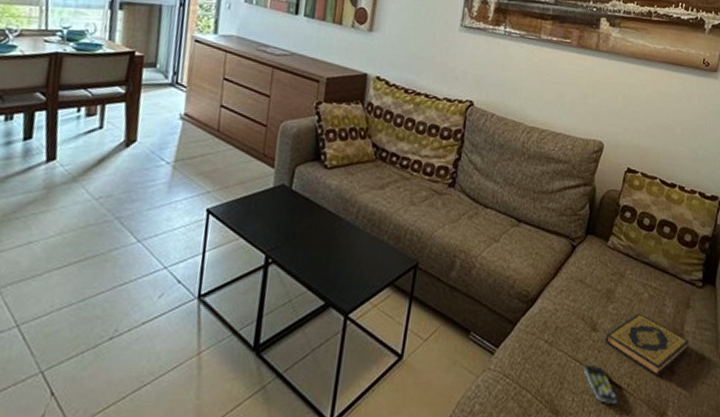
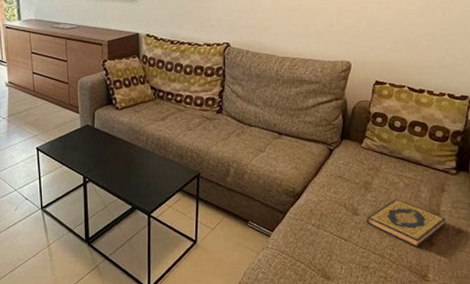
remote control: present [584,364,618,404] -> none [350,241,381,270]

